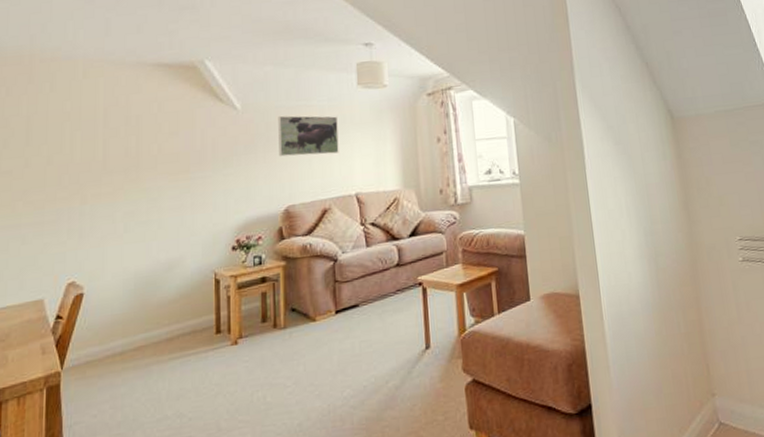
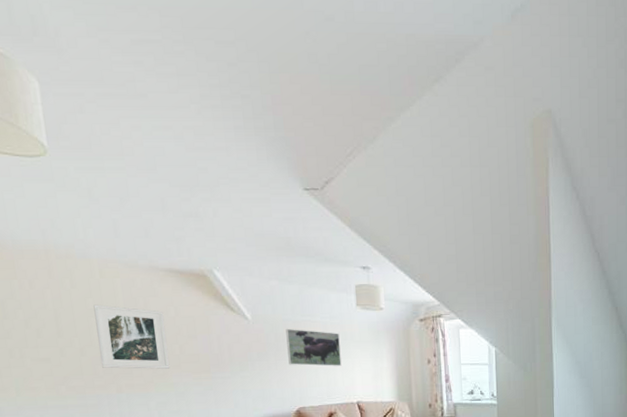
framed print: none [68,107,145,177] -> present [93,304,170,369]

